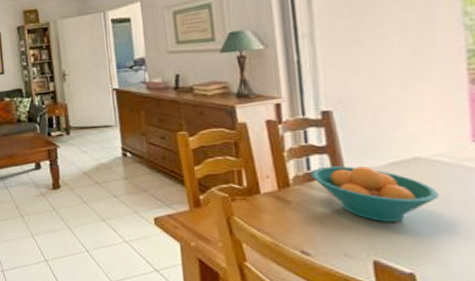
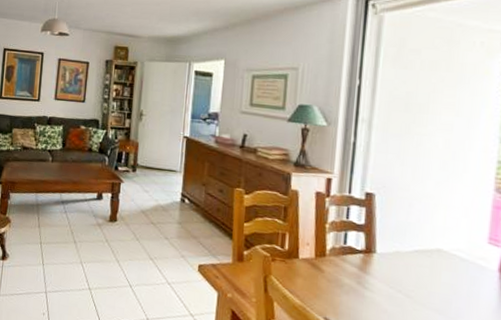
fruit bowl: present [310,166,440,222] -> none [345,243,452,305]

